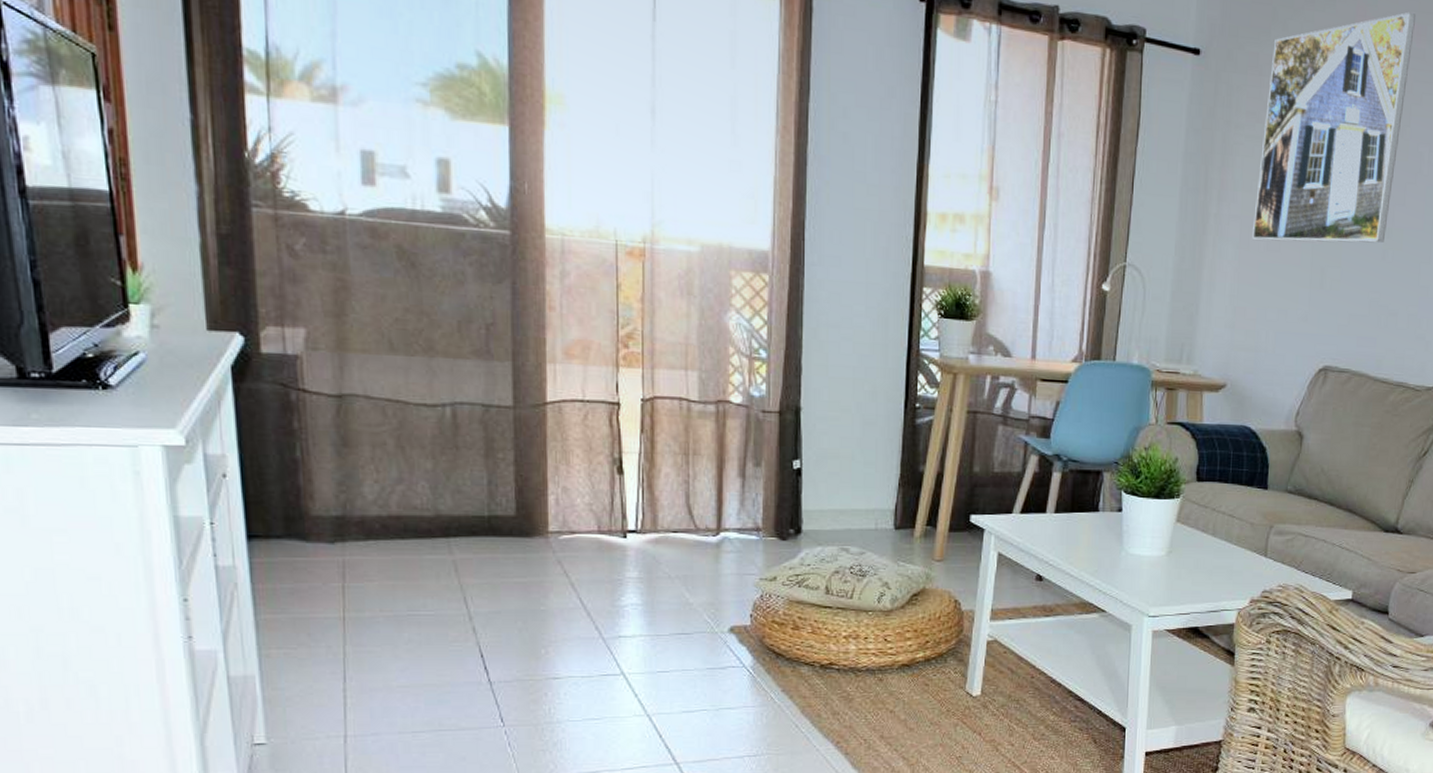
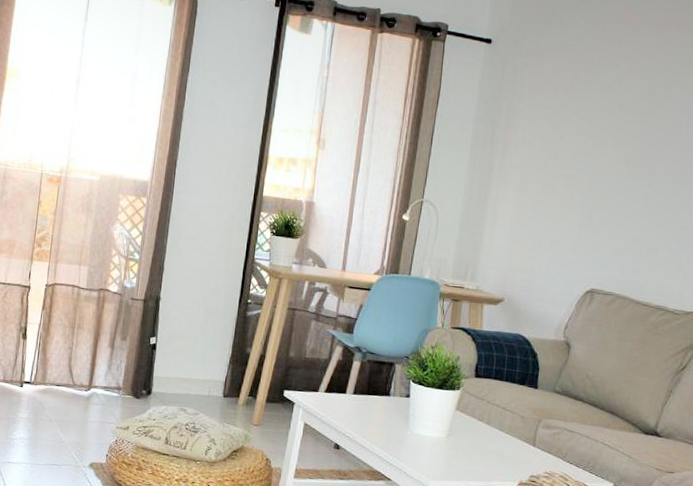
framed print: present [1252,12,1415,243] -> none [530,11,676,190]

